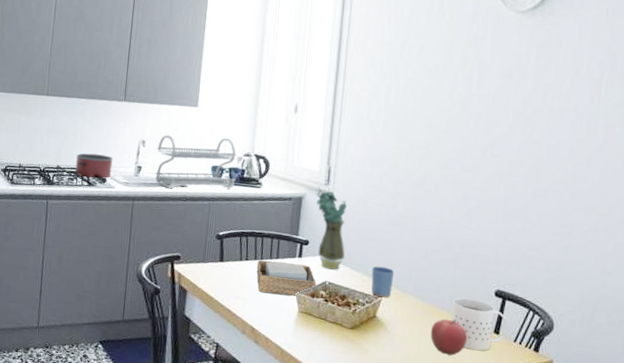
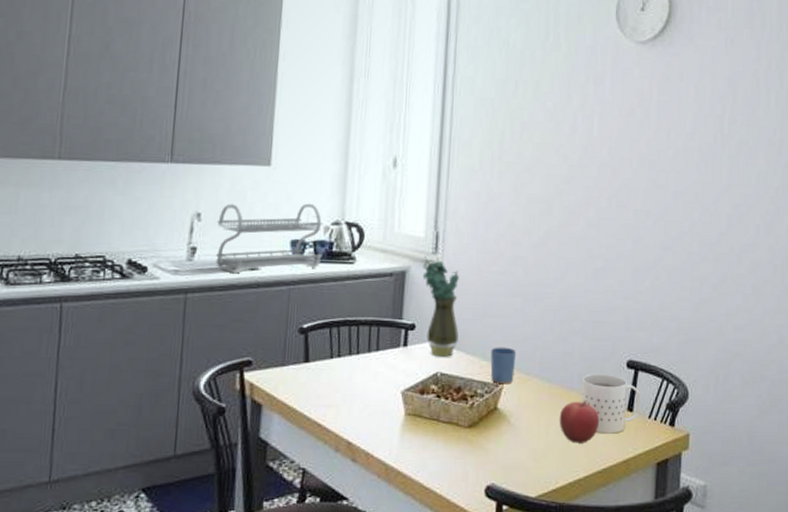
cooking pot: present [75,153,113,179] -> none [102,235,156,268]
napkin holder: present [256,260,316,297] -> none [352,353,426,396]

